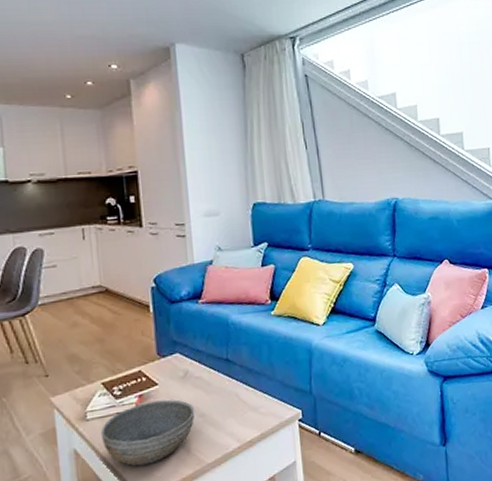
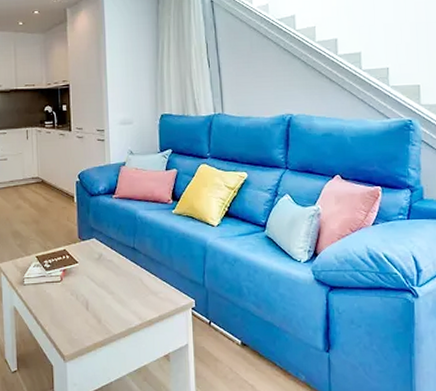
bowl: present [100,399,195,467] -> none [33,276,106,328]

